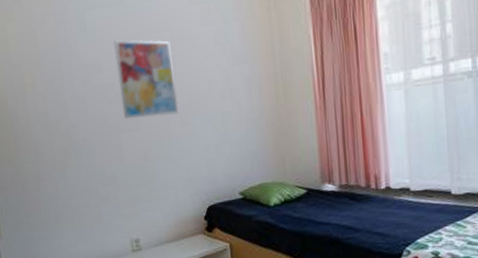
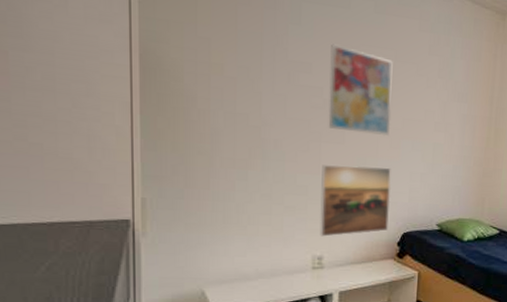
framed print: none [124,144,193,220] -> present [320,165,392,237]

